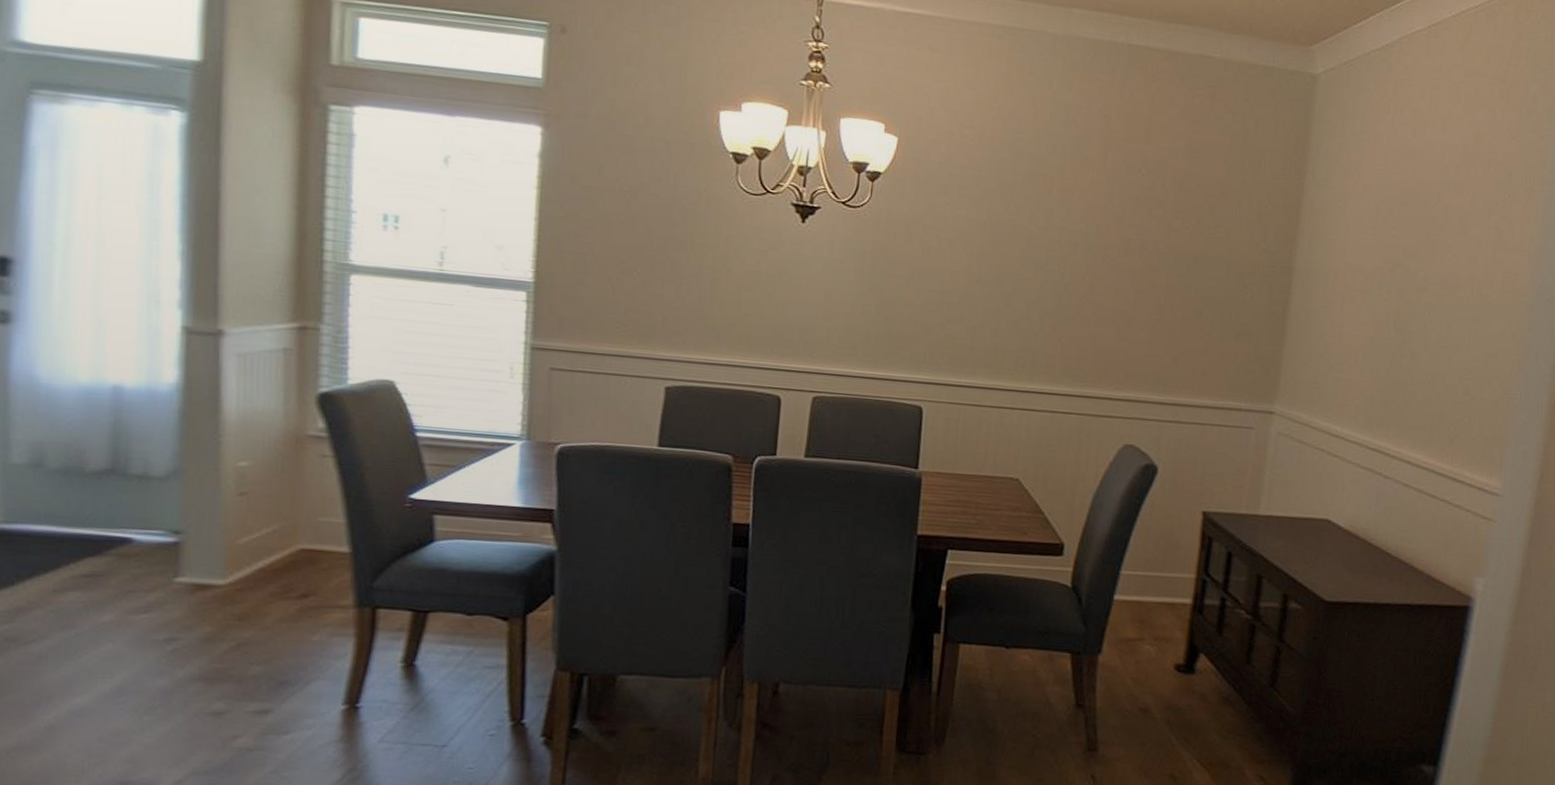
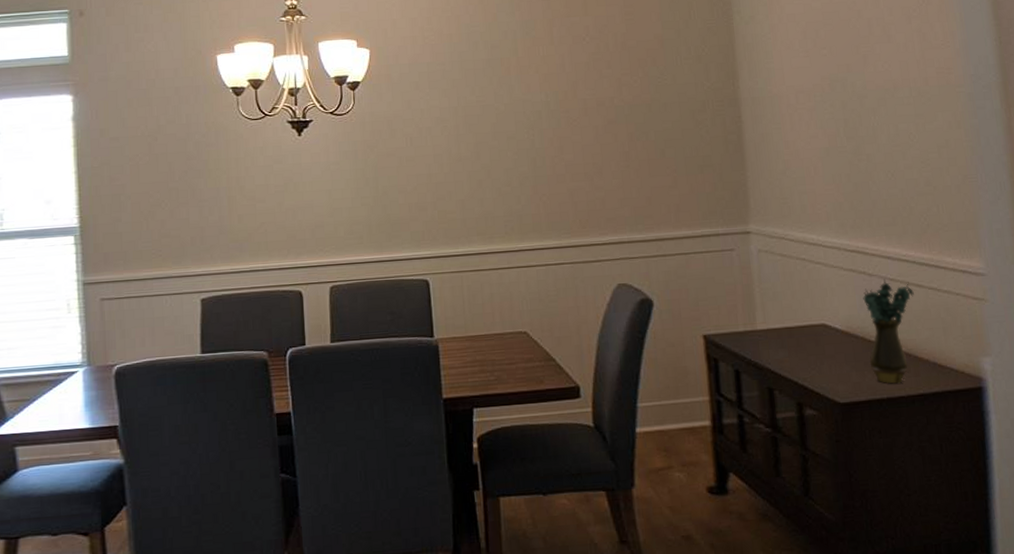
vase: none [1364,483,1425,590] -> present [863,279,914,384]

